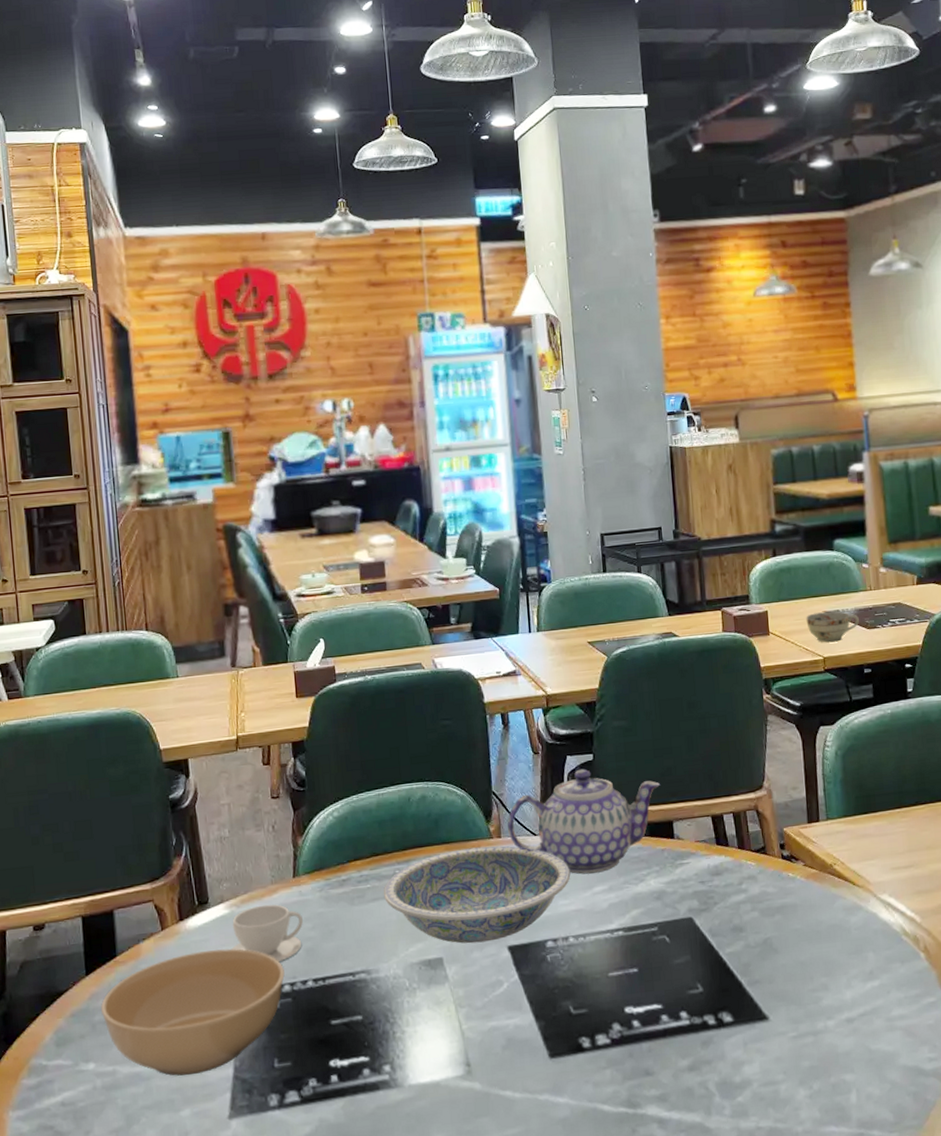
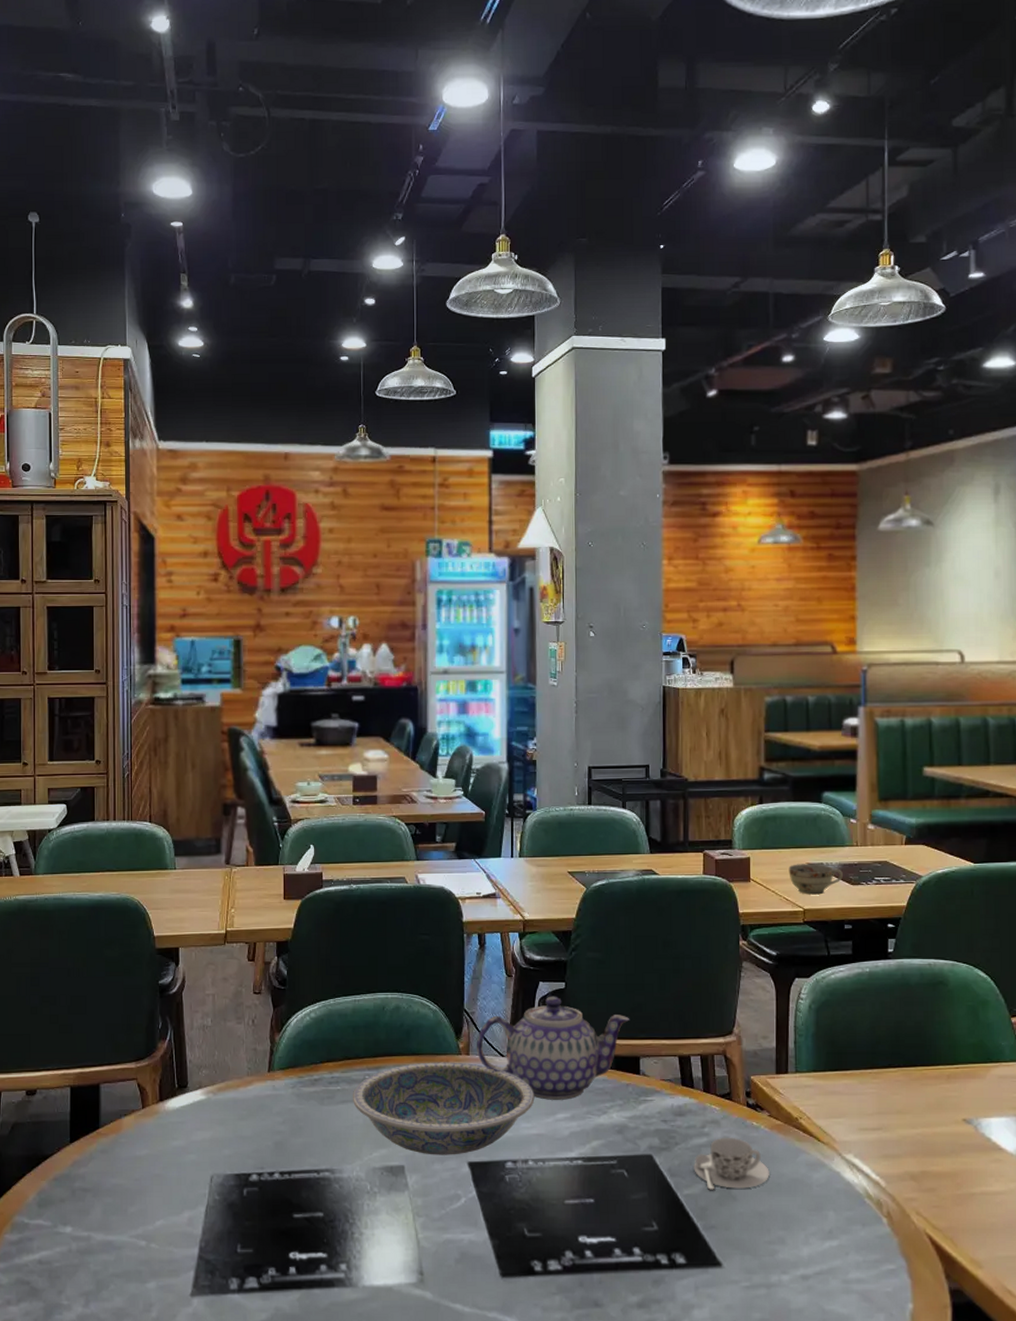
bowl: present [101,948,285,1076] -> none [82,1133,253,1250]
teacup: present [230,904,303,962] -> none [205,1095,274,1151]
teacup: none [734,891,809,946] -> present [694,1137,770,1190]

